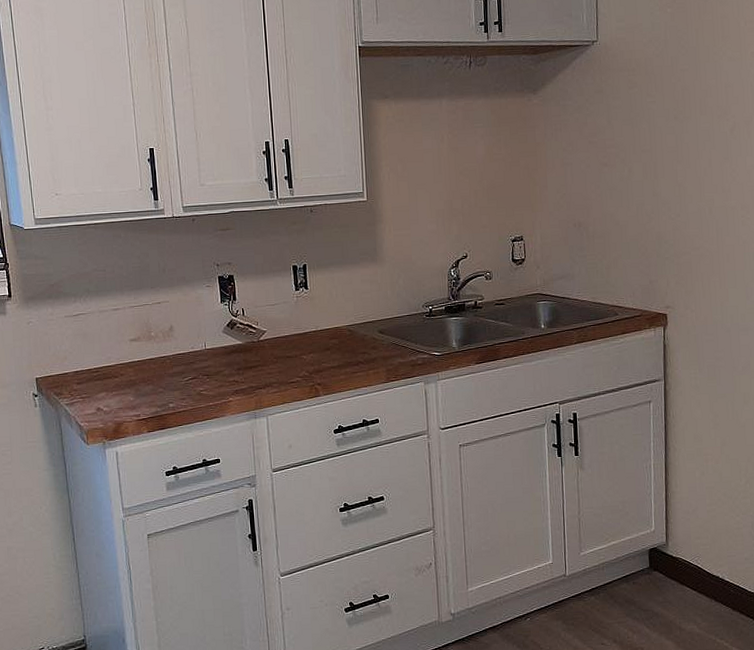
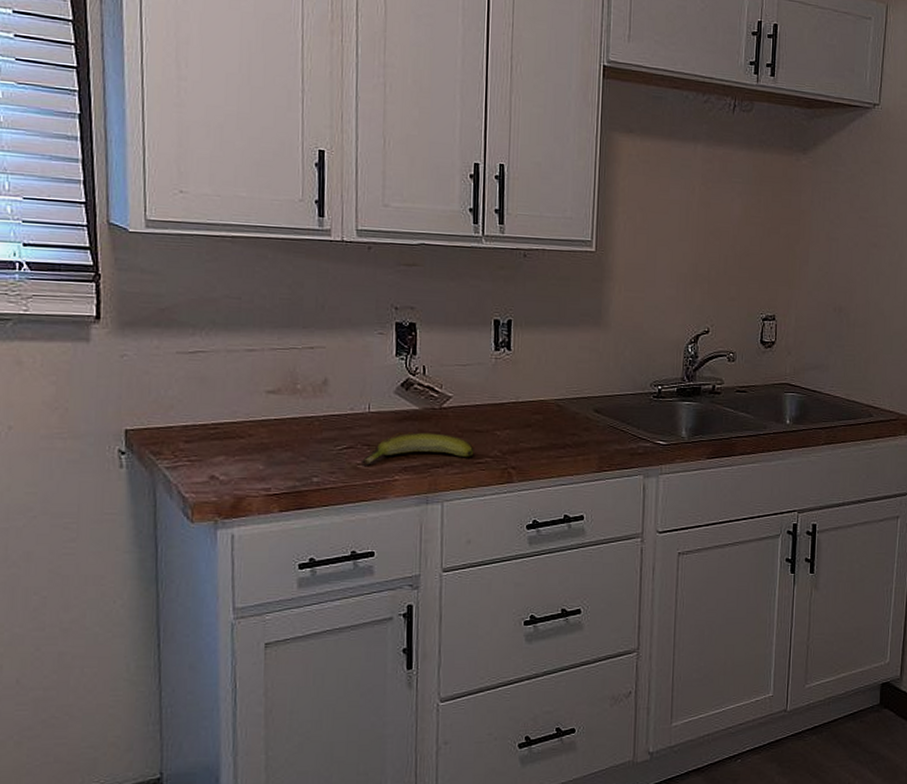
banana: none [203,361,287,391] -> present [360,432,474,464]

